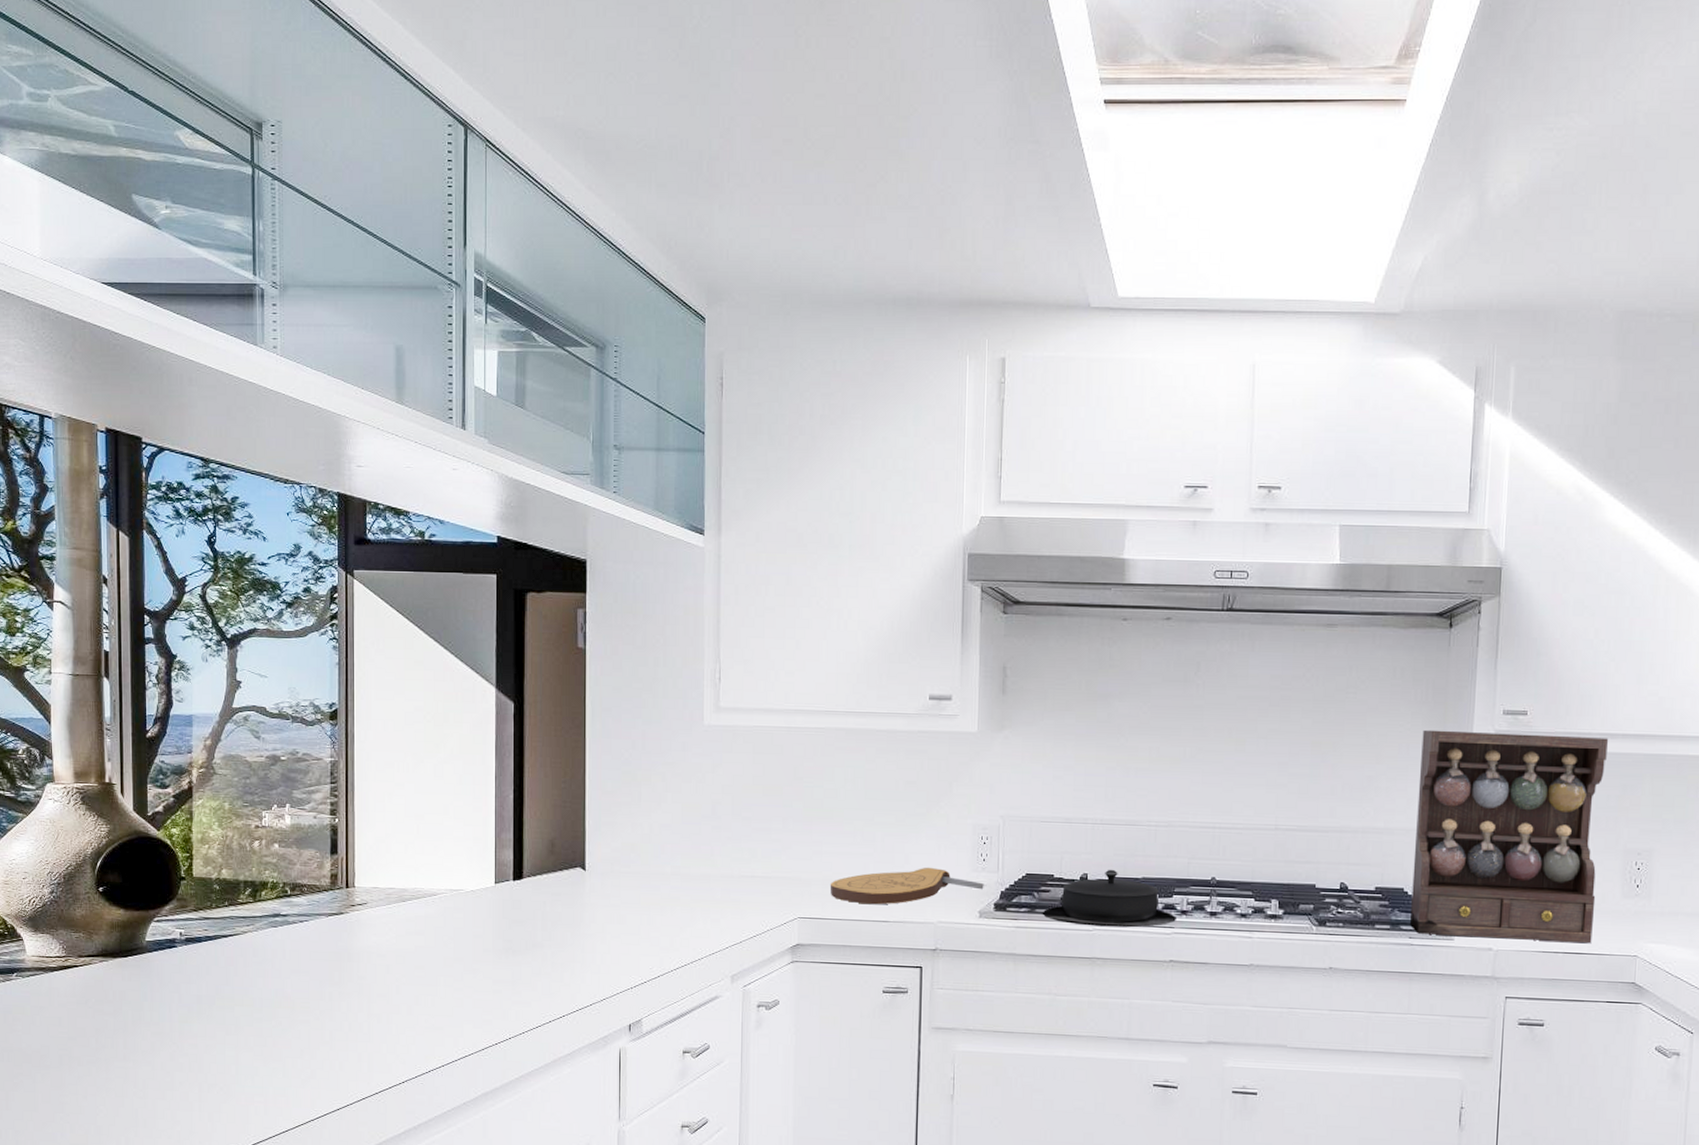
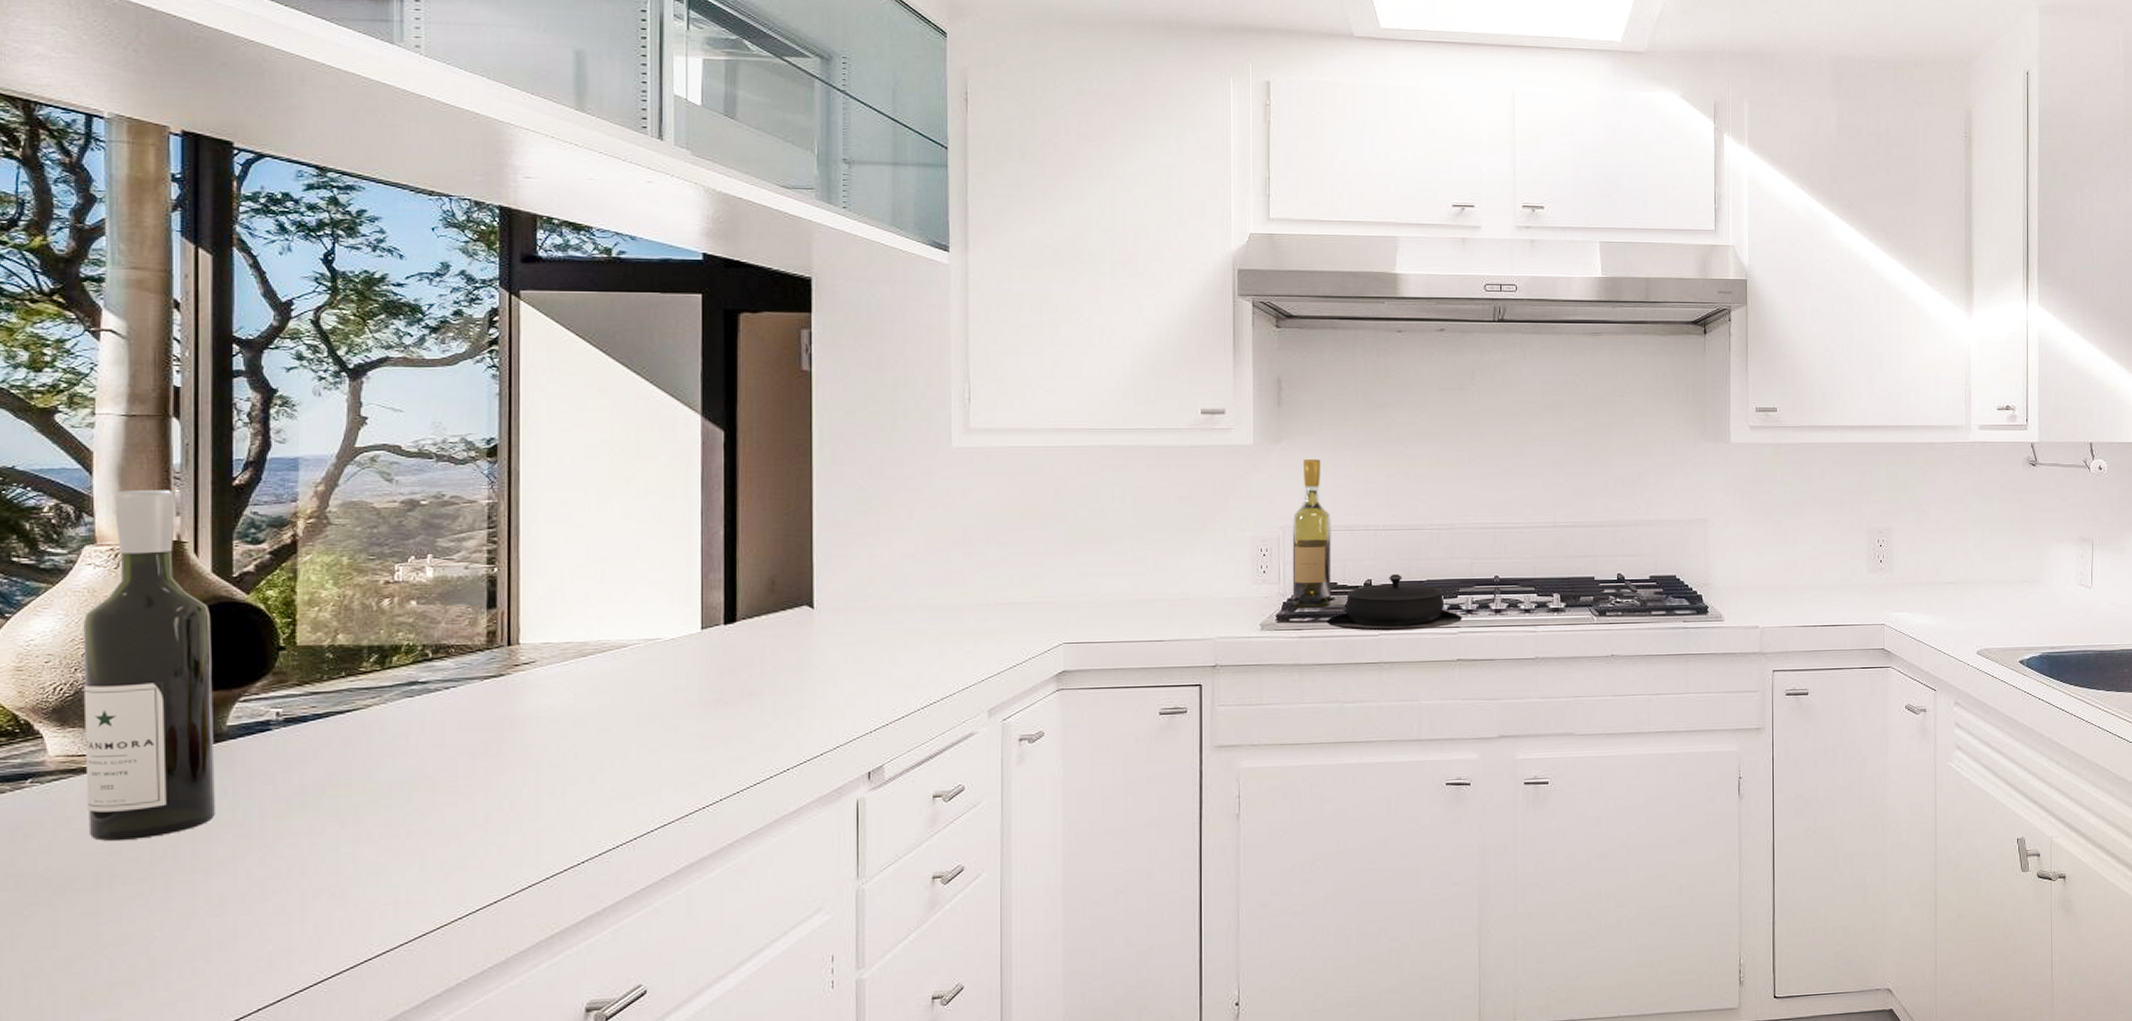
bottle: none [47,738,140,1030] -> present [83,490,216,842]
cutting board: present [830,867,984,905] -> none [1098,582,1265,625]
bottle: none [1010,749,1050,900] -> present [1292,459,1332,609]
spice rack: present [1409,729,1608,944] -> none [1683,427,1847,617]

